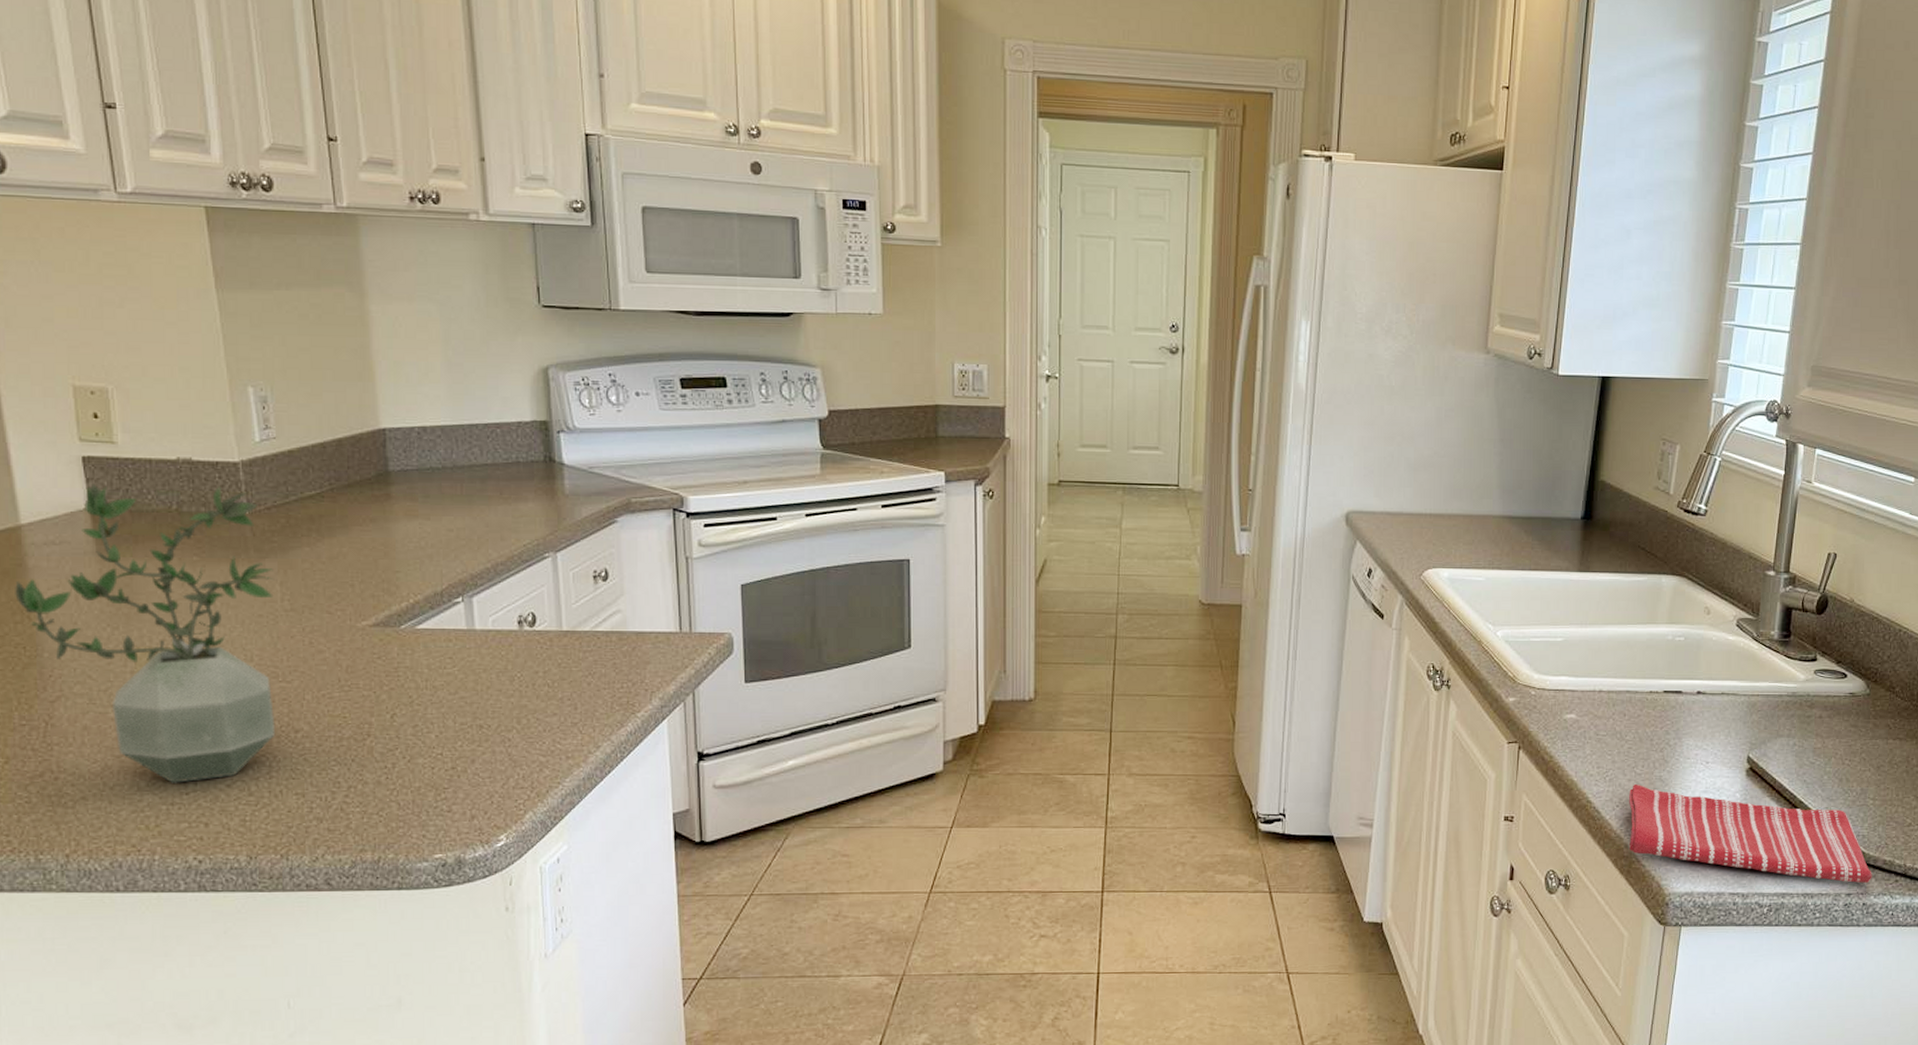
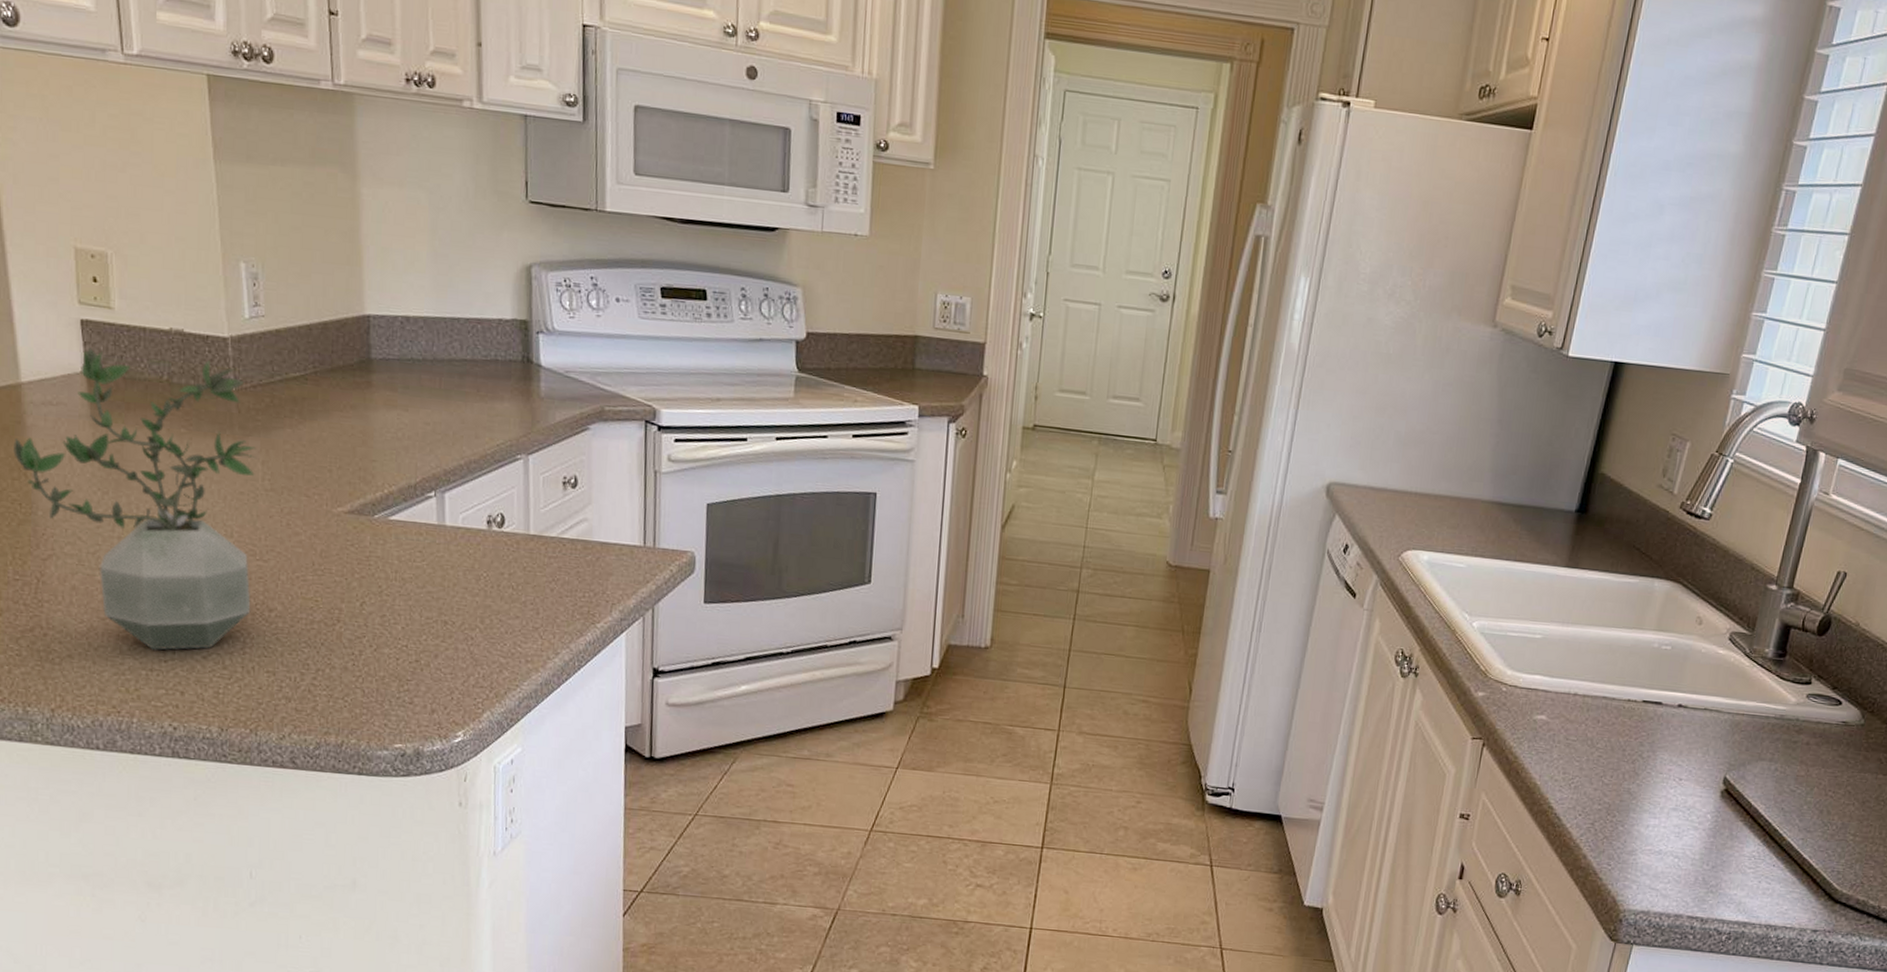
dish towel: present [1628,783,1872,883] -> none [1587,793,1843,921]

